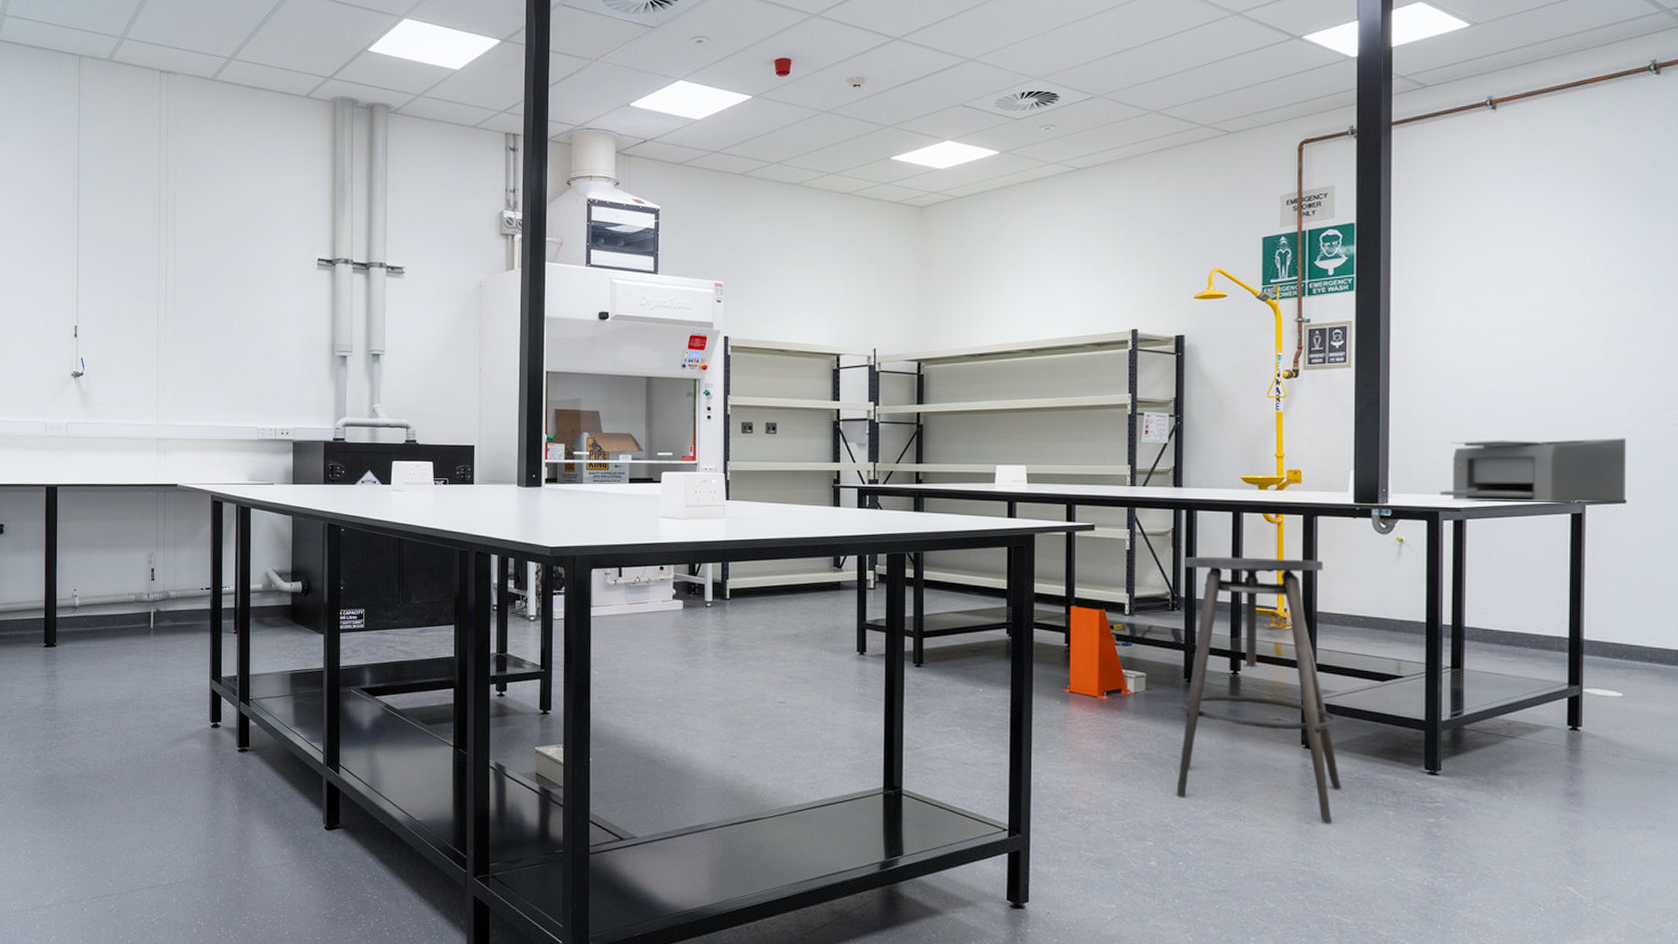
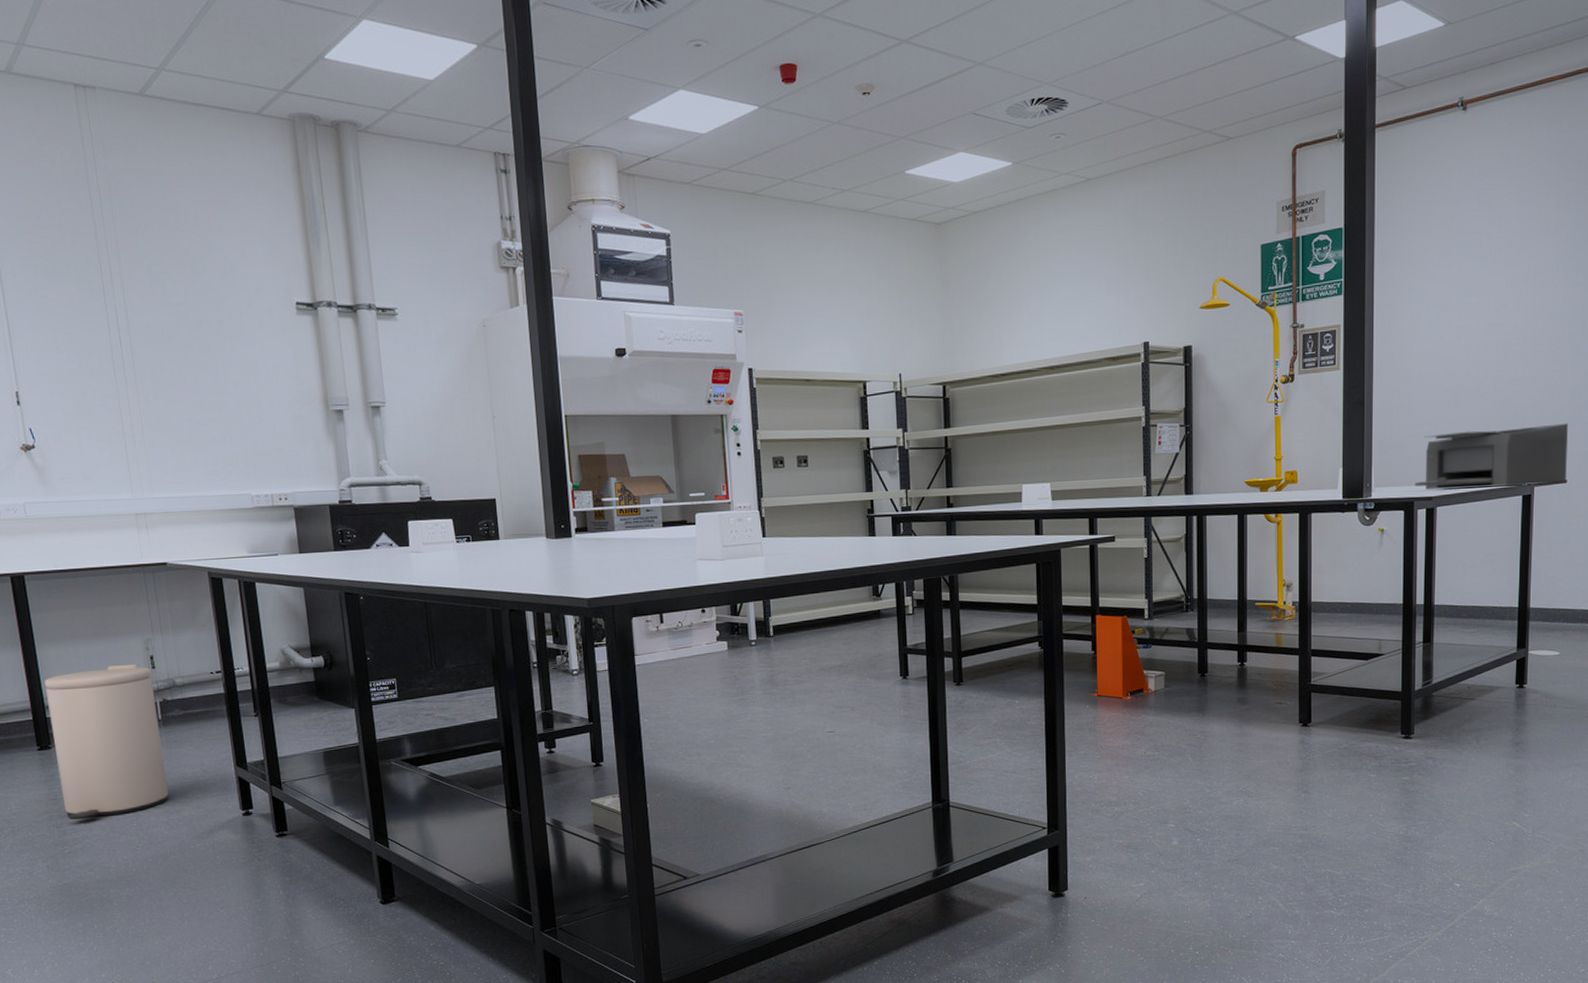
pedal bin: none [58,574,151,715] -> present [44,663,169,820]
stool: present [1176,556,1341,823] -> none [1193,554,1333,791]

